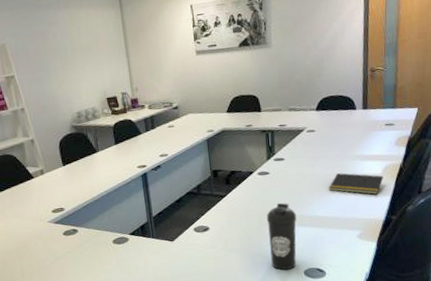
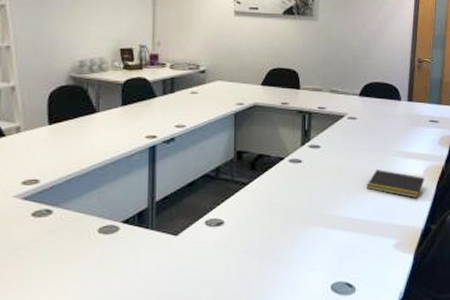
water bottle: present [266,202,297,271] -> none [293,198,328,283]

